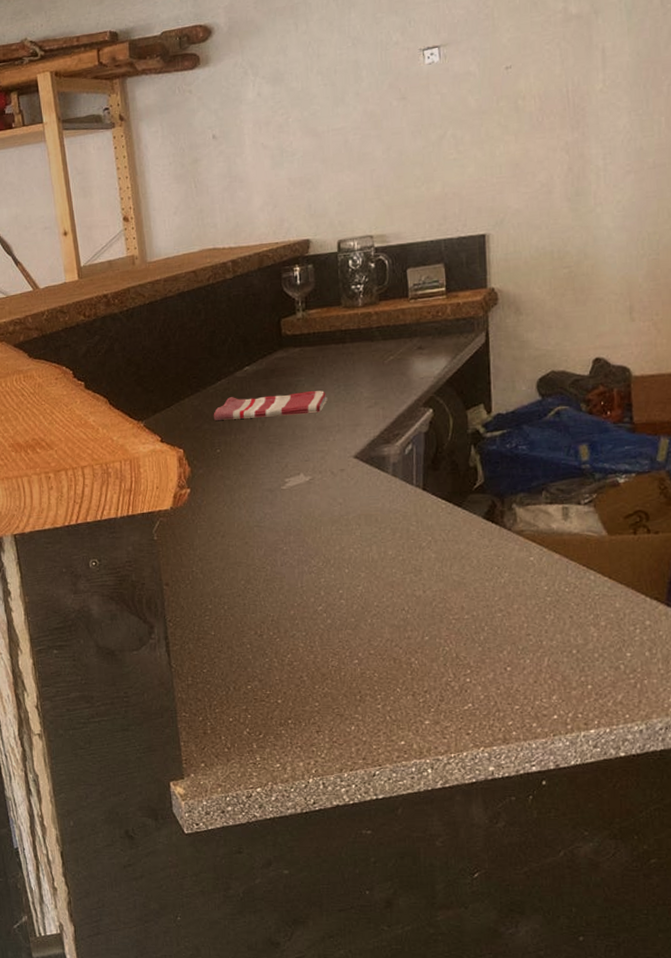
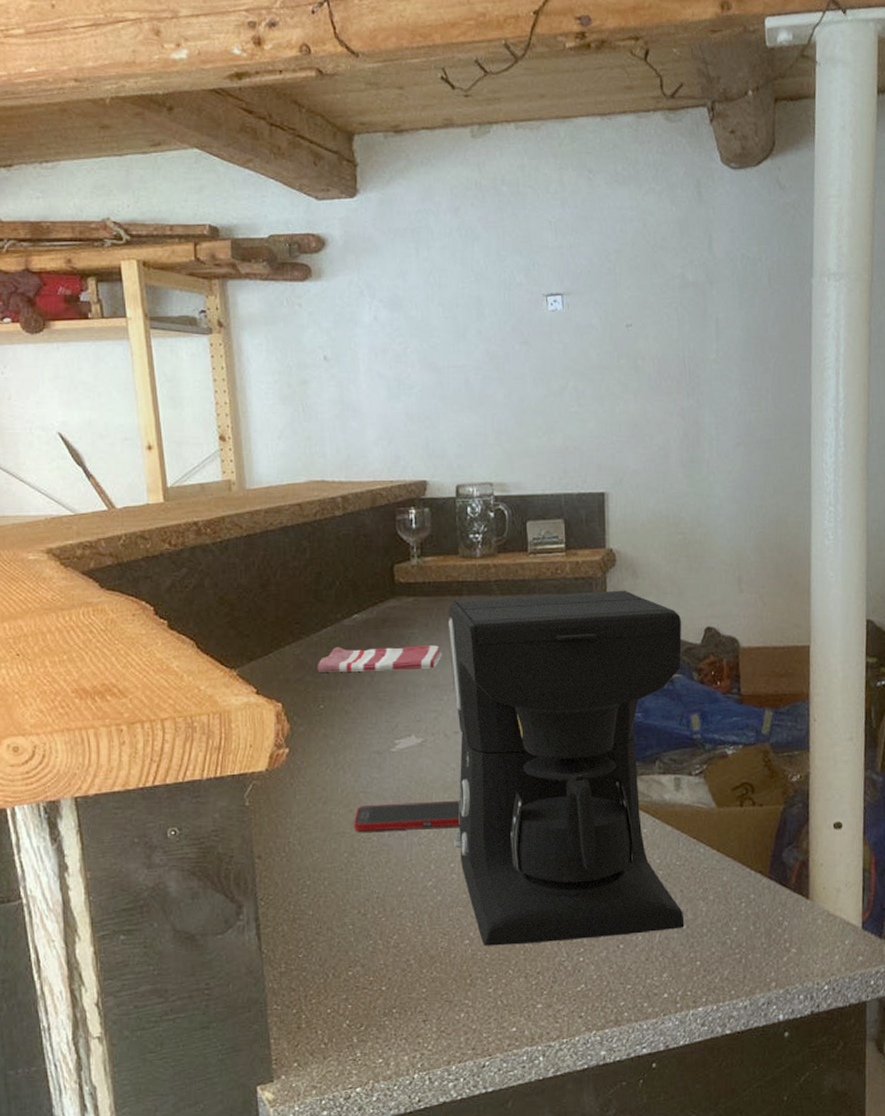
cell phone: none [248,532,348,562] -> present [353,800,461,832]
coffee maker: none [332,327,575,666] -> present [448,590,685,946]

